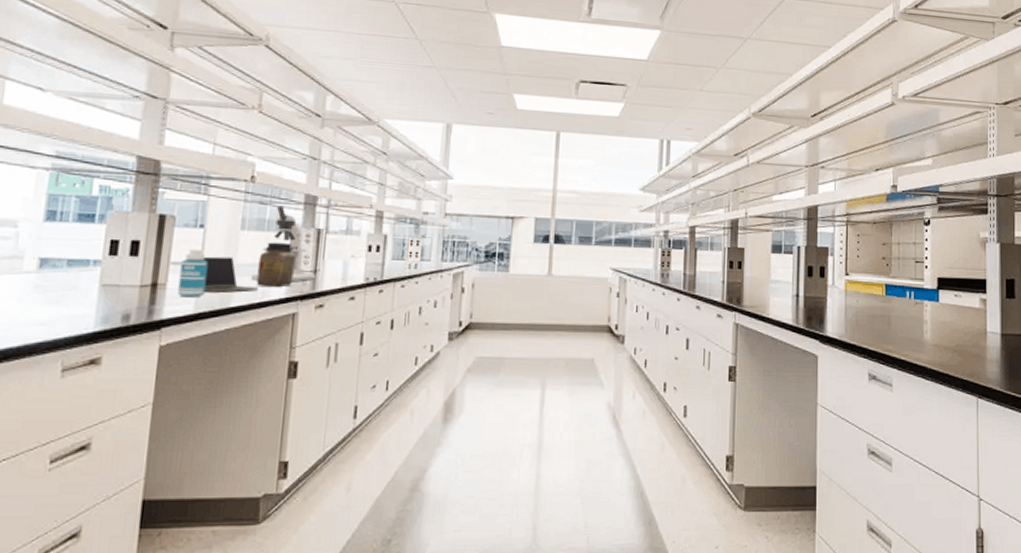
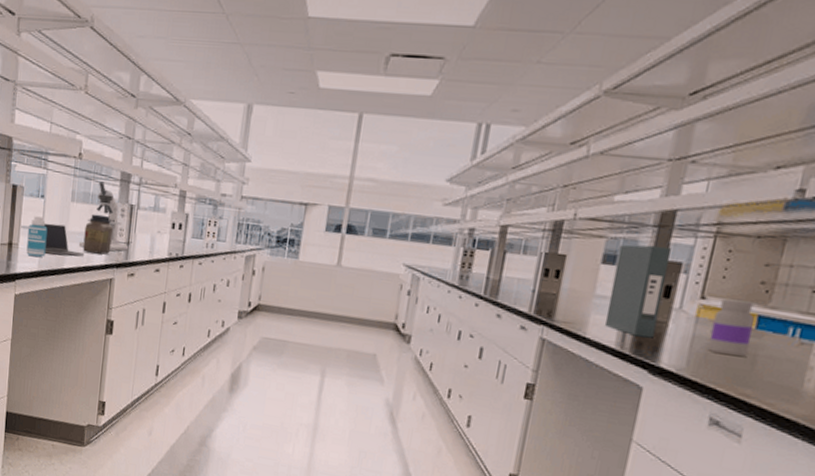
binder: none [781,235,820,312] -> present [605,244,671,339]
jar: none [857,273,884,320] -> present [708,298,755,357]

